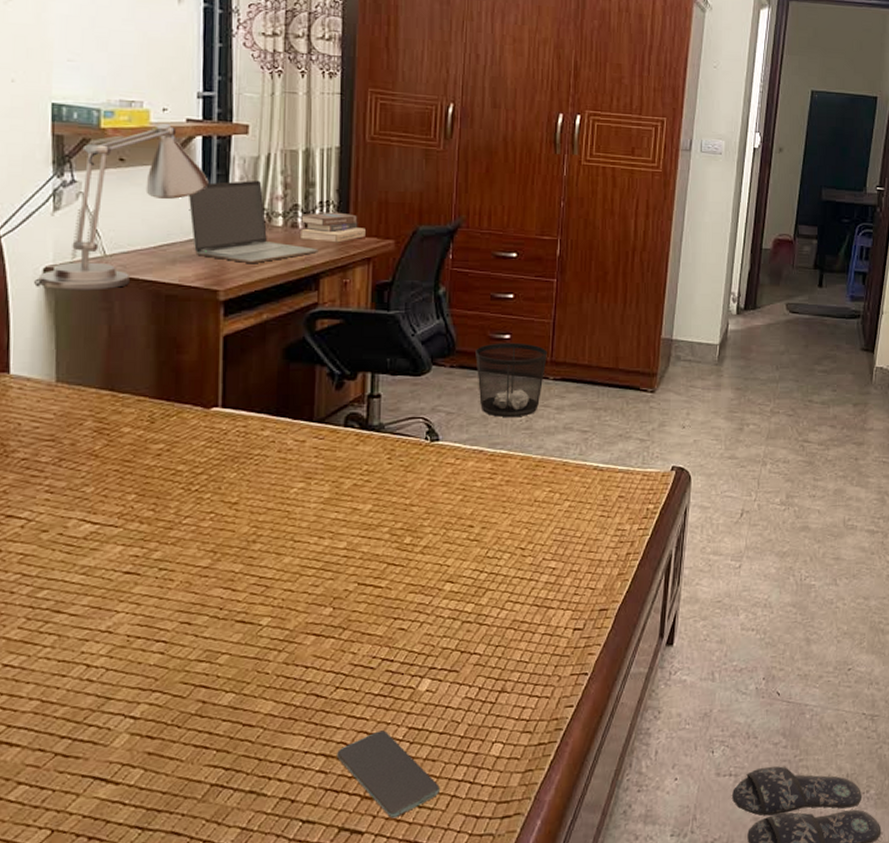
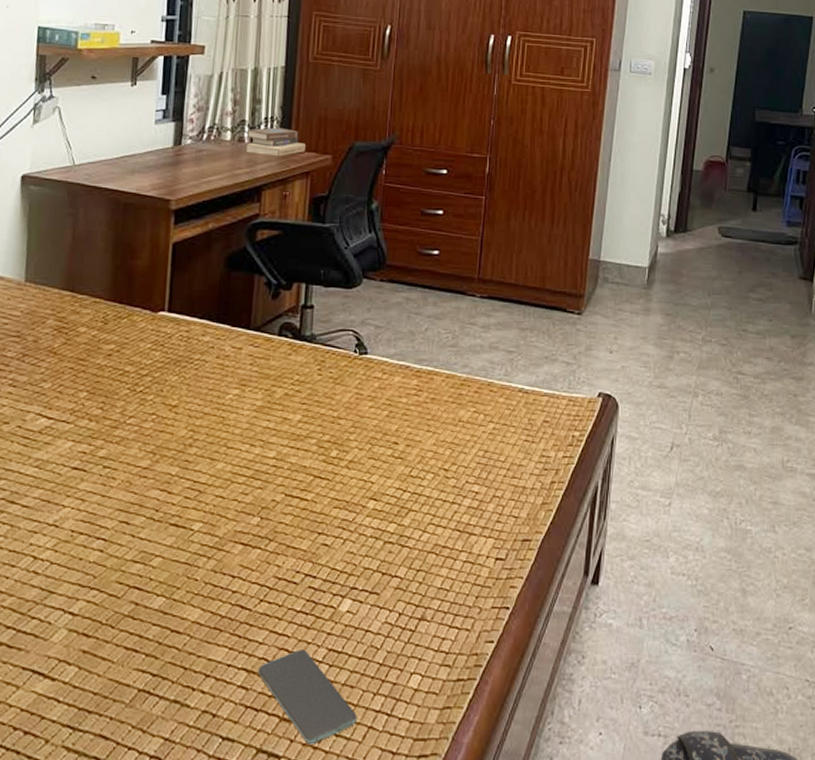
desk lamp: present [34,123,209,291] -> none [13,44,167,197]
laptop: present [188,180,319,264] -> none [148,96,262,176]
waste bin: present [475,343,547,418] -> none [405,258,475,334]

